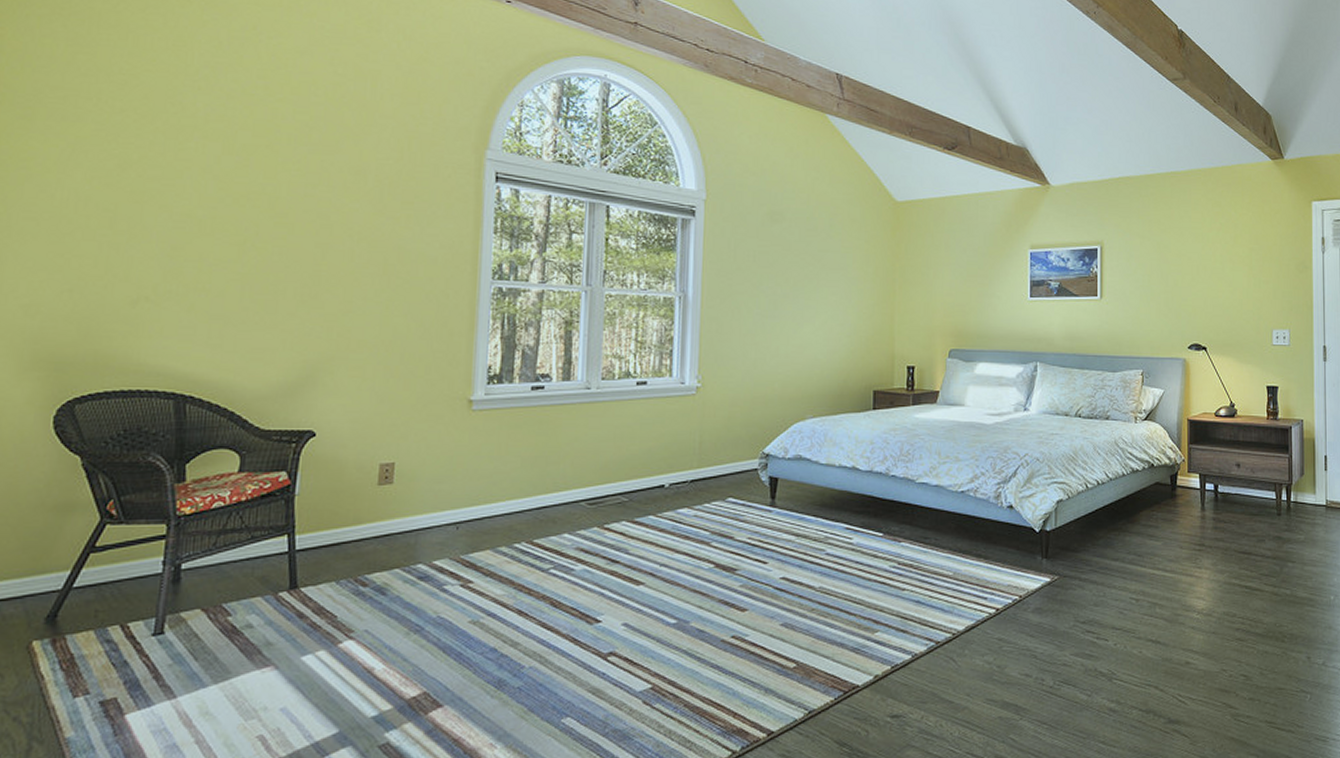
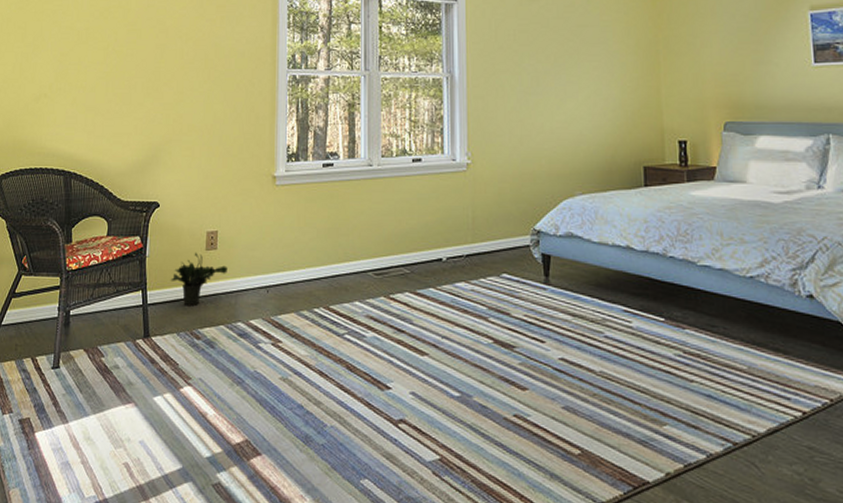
potted plant: none [328,487,406,549] -> present [170,252,227,305]

